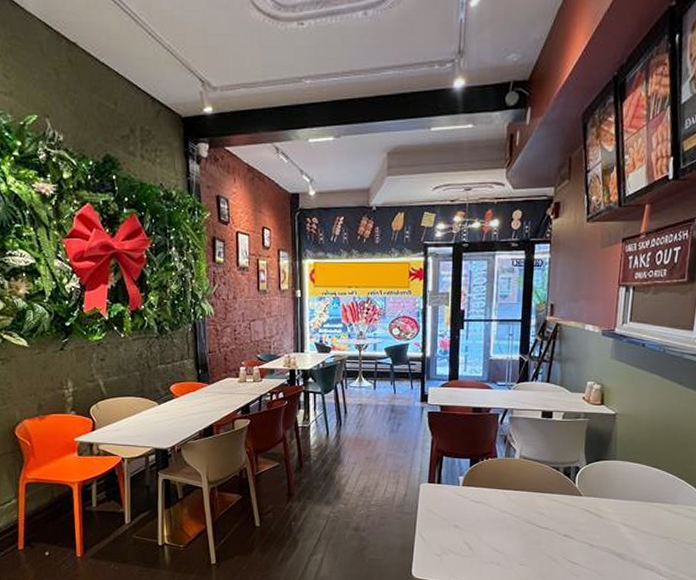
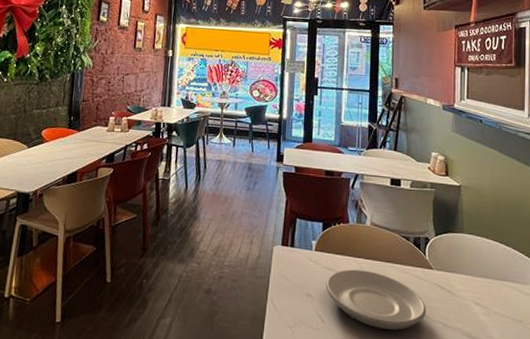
plate: none [473,501,573,552] -> present [326,269,426,330]

